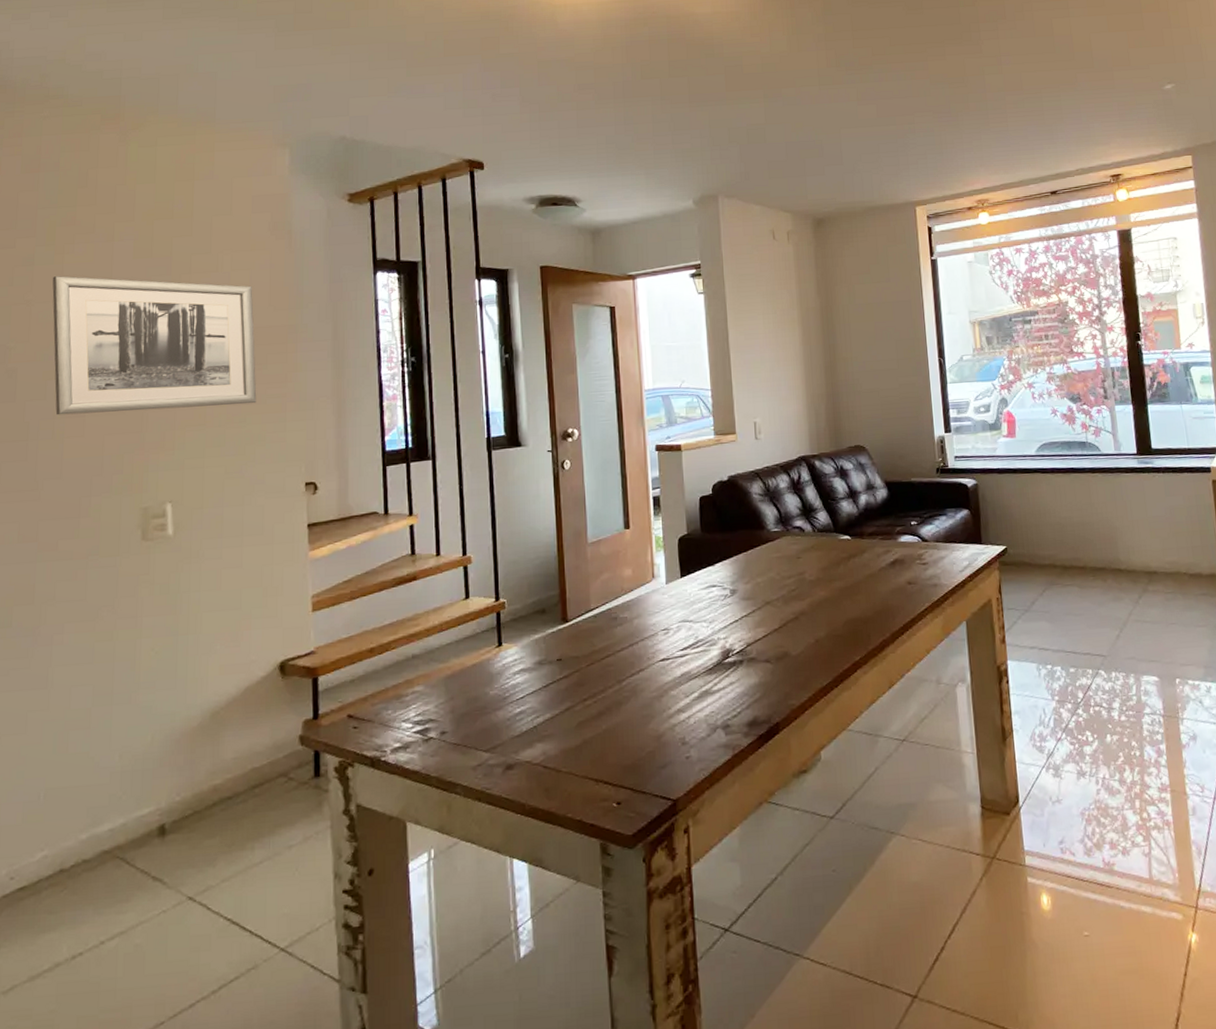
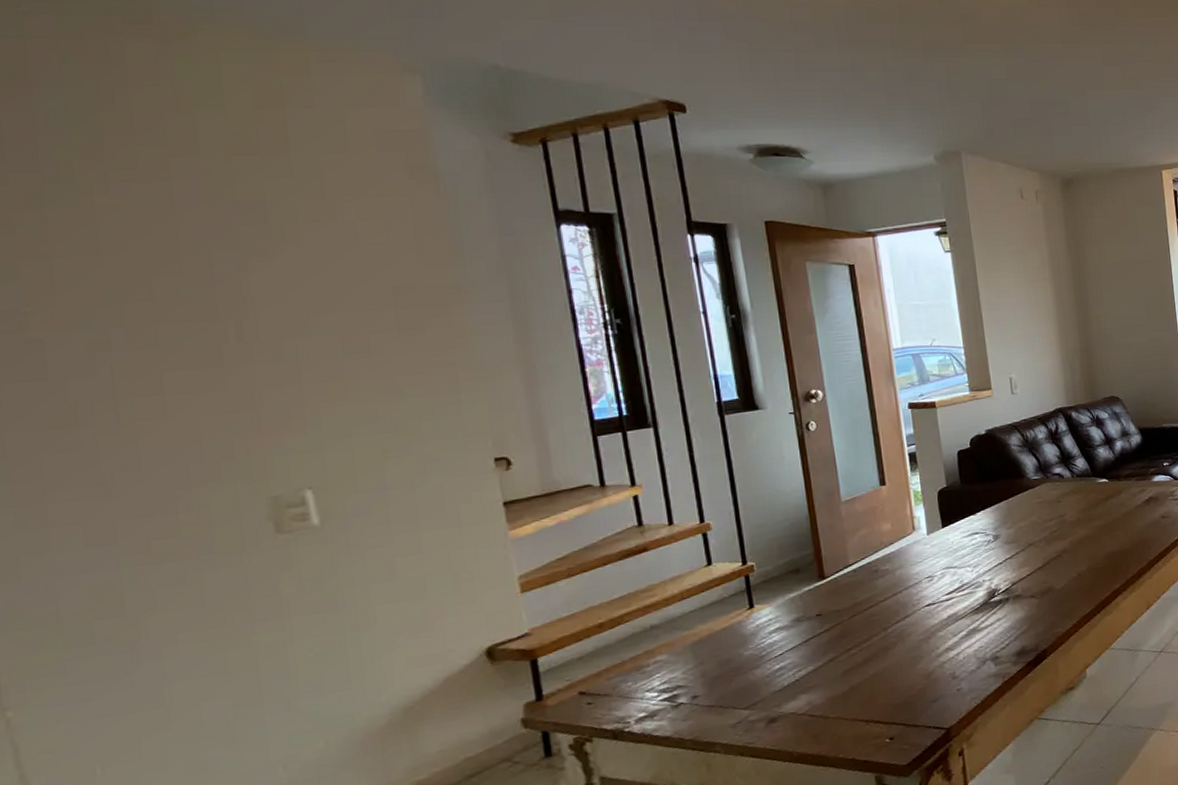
wall art: present [52,276,257,416] -> none [78,222,416,395]

